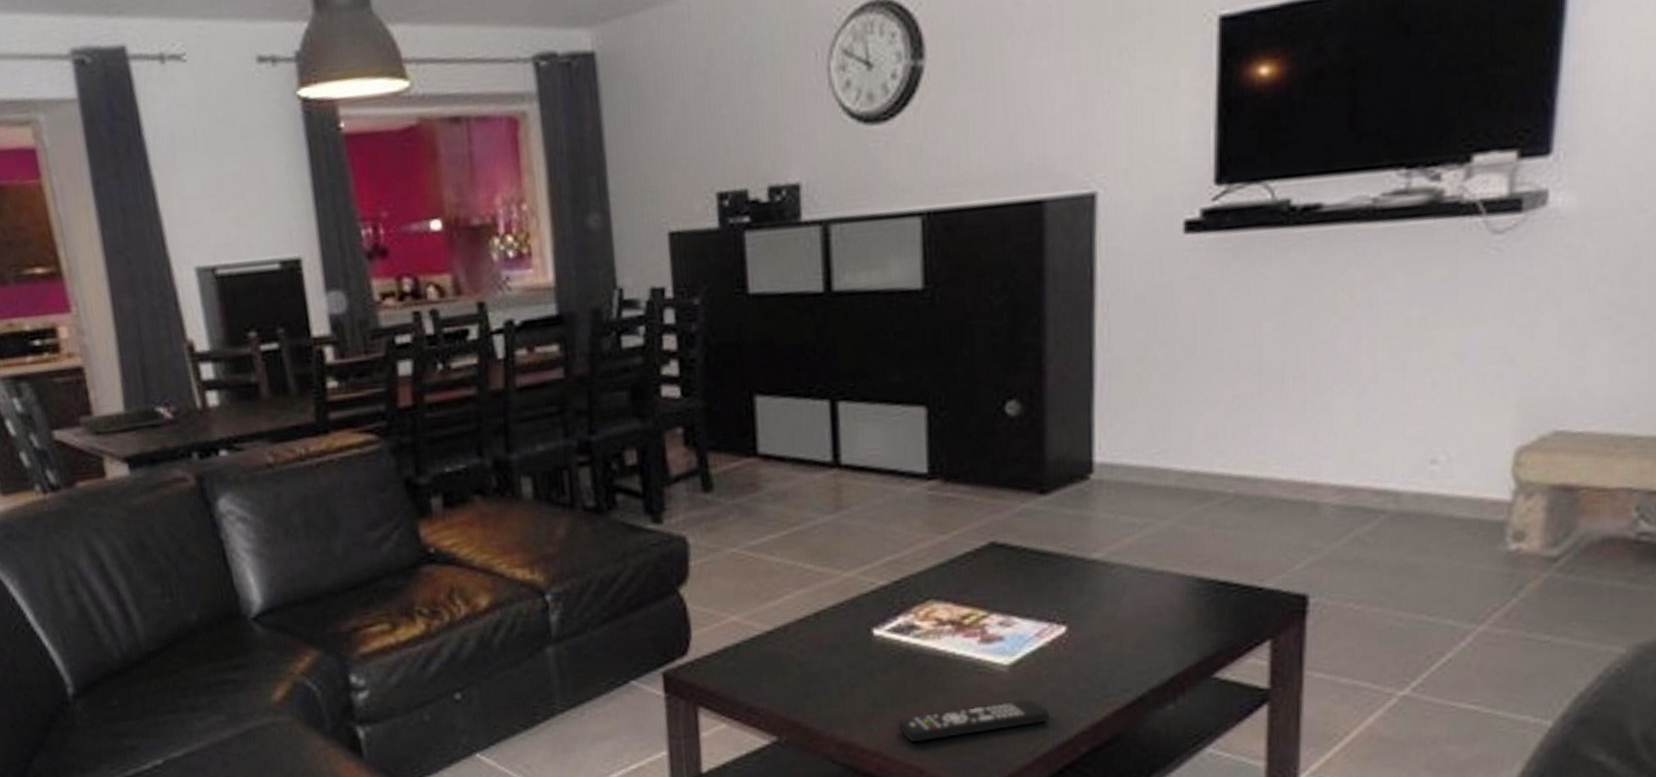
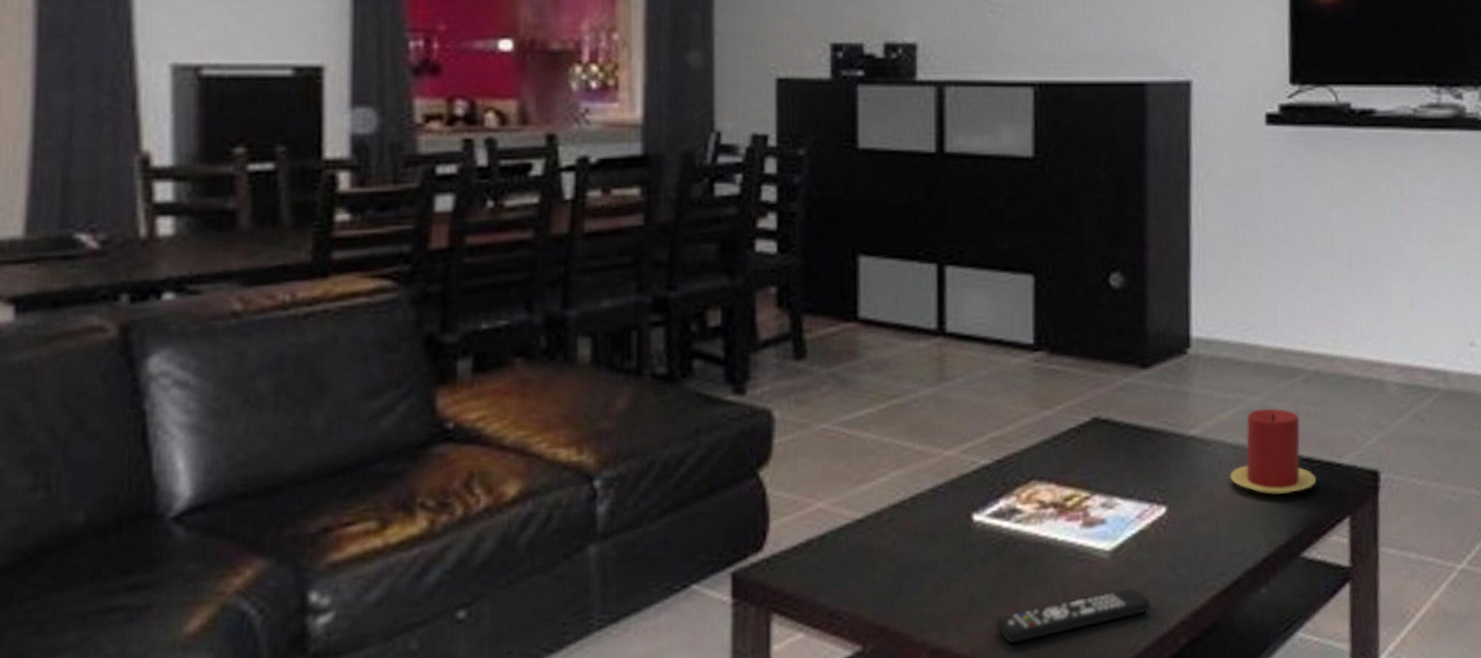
candle: none [1135,532,1233,617] -> present [1230,408,1316,495]

